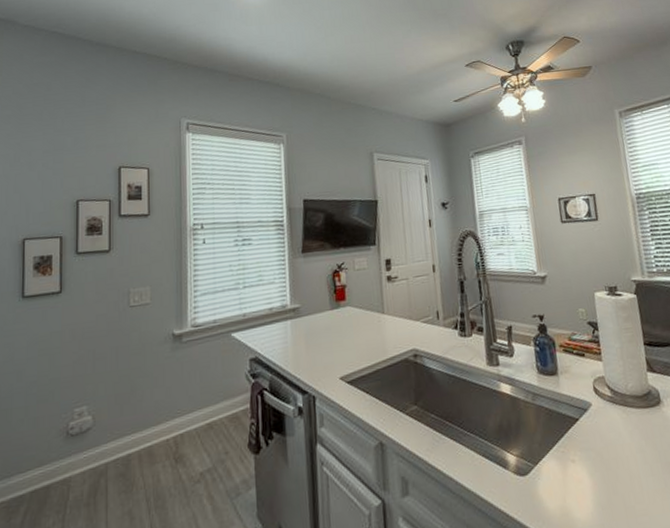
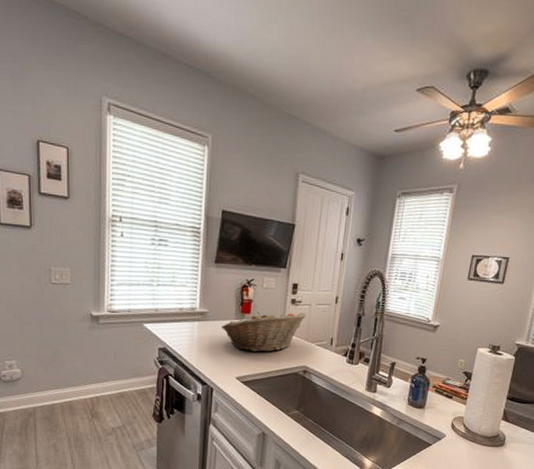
fruit basket: none [315,288,406,344] -> present [220,311,307,352]

